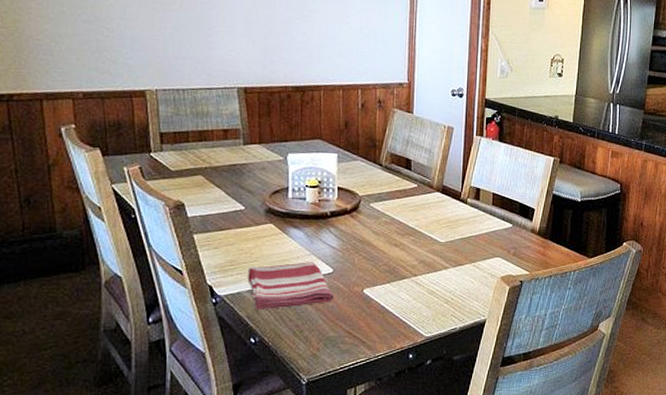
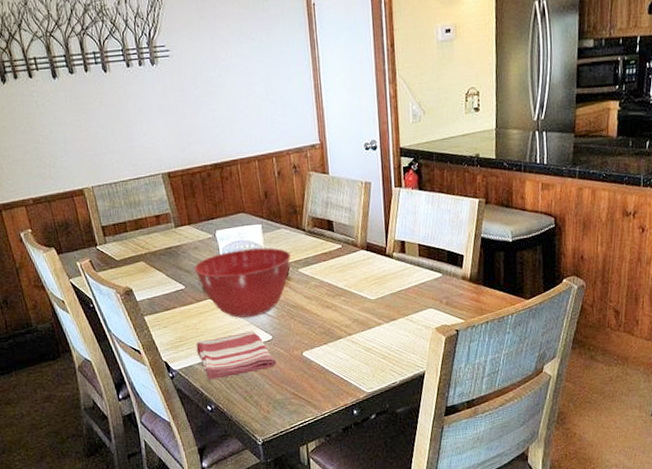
mixing bowl: none [258,176,364,247] -> present [194,247,291,318]

